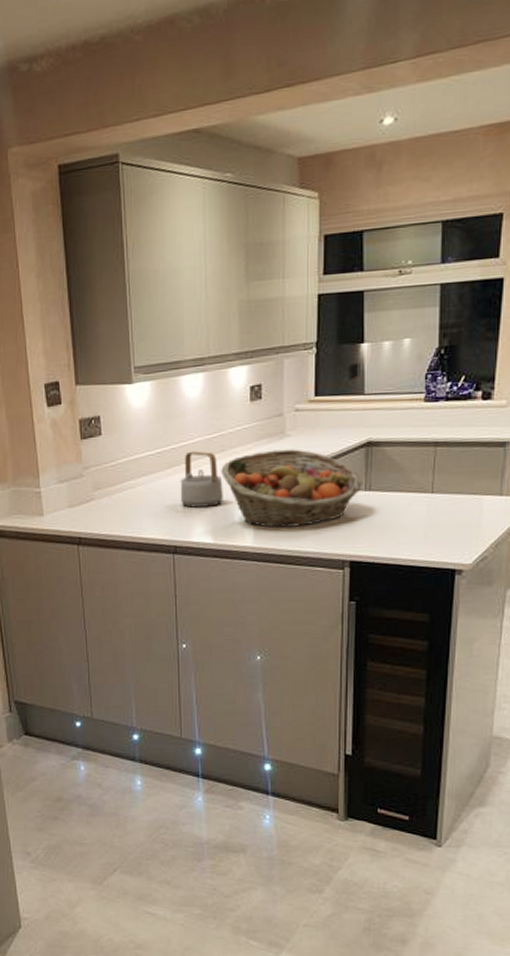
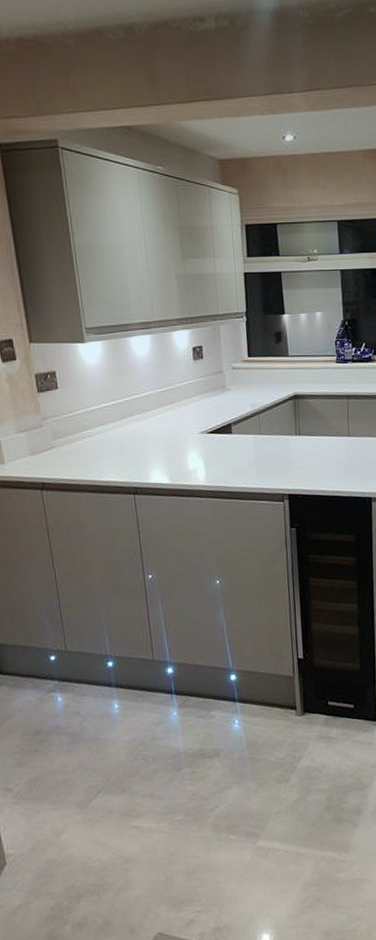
teapot: present [180,451,223,508] -> none [135,403,176,453]
fruit basket: present [221,449,363,528] -> none [172,401,294,468]

